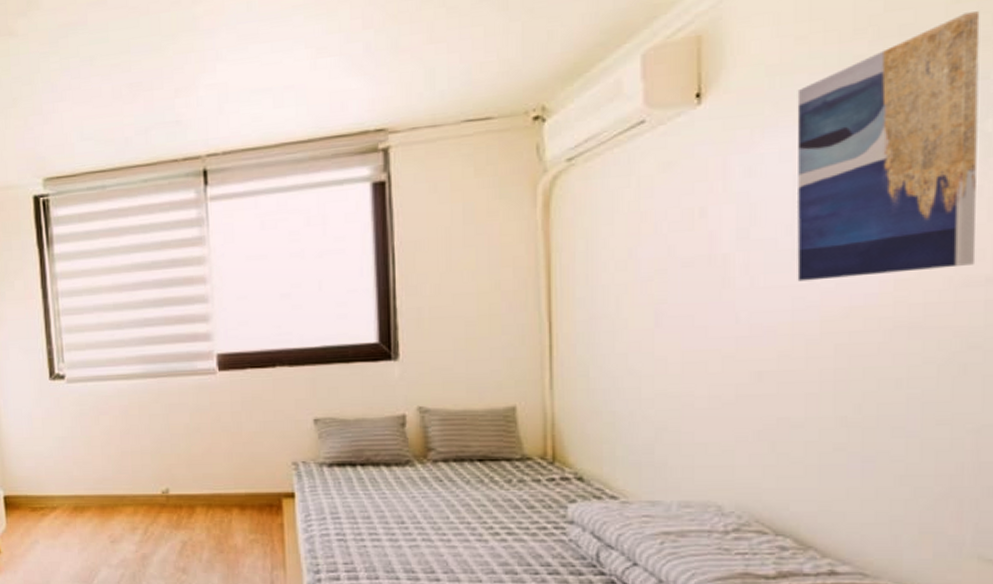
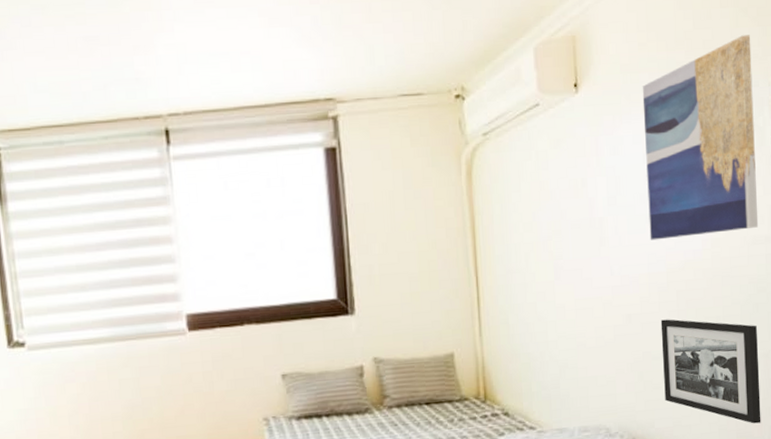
picture frame: none [806,379,964,518] -> present [660,319,761,424]

